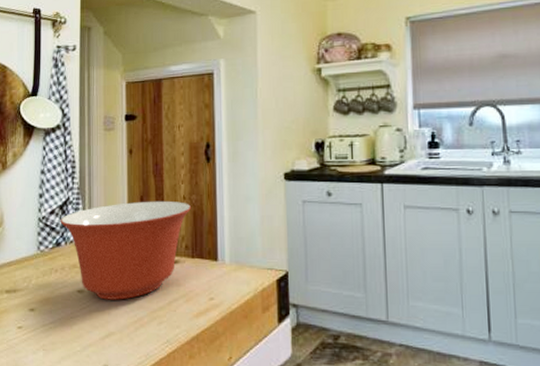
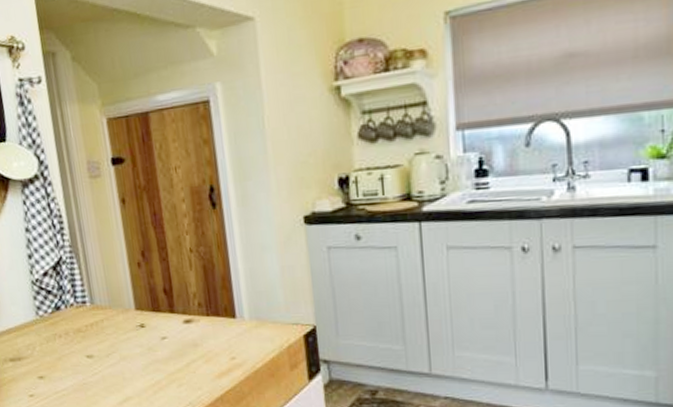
mixing bowl: present [60,200,192,300] -> none [55,254,201,364]

